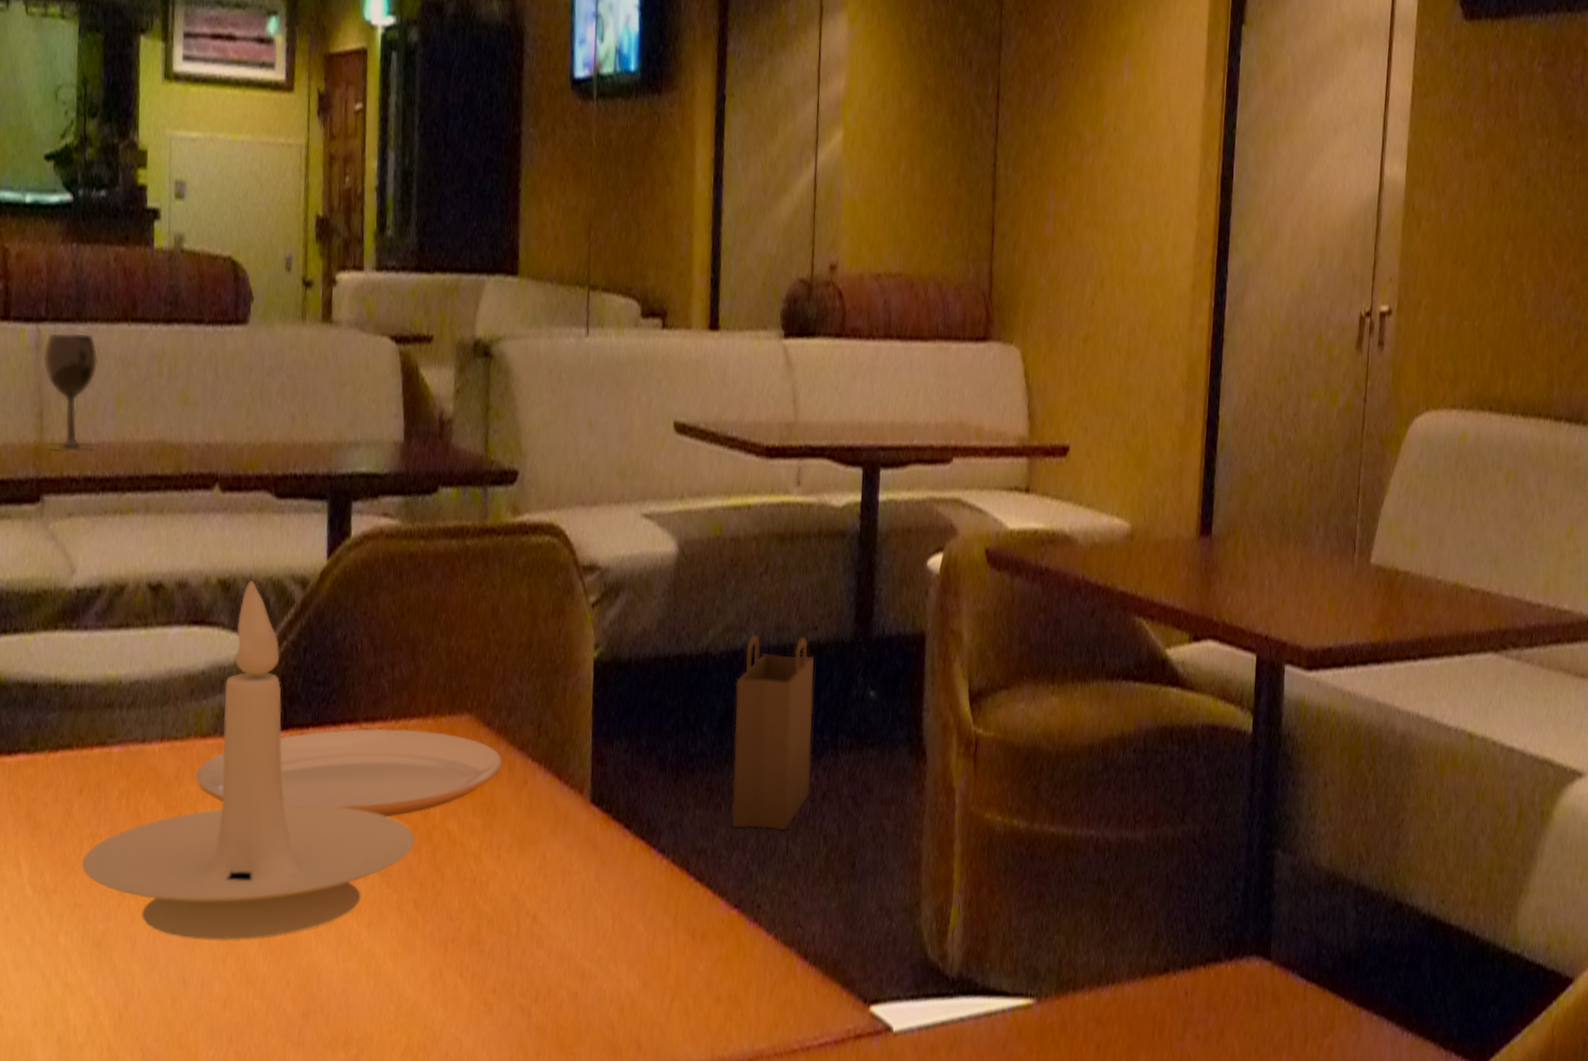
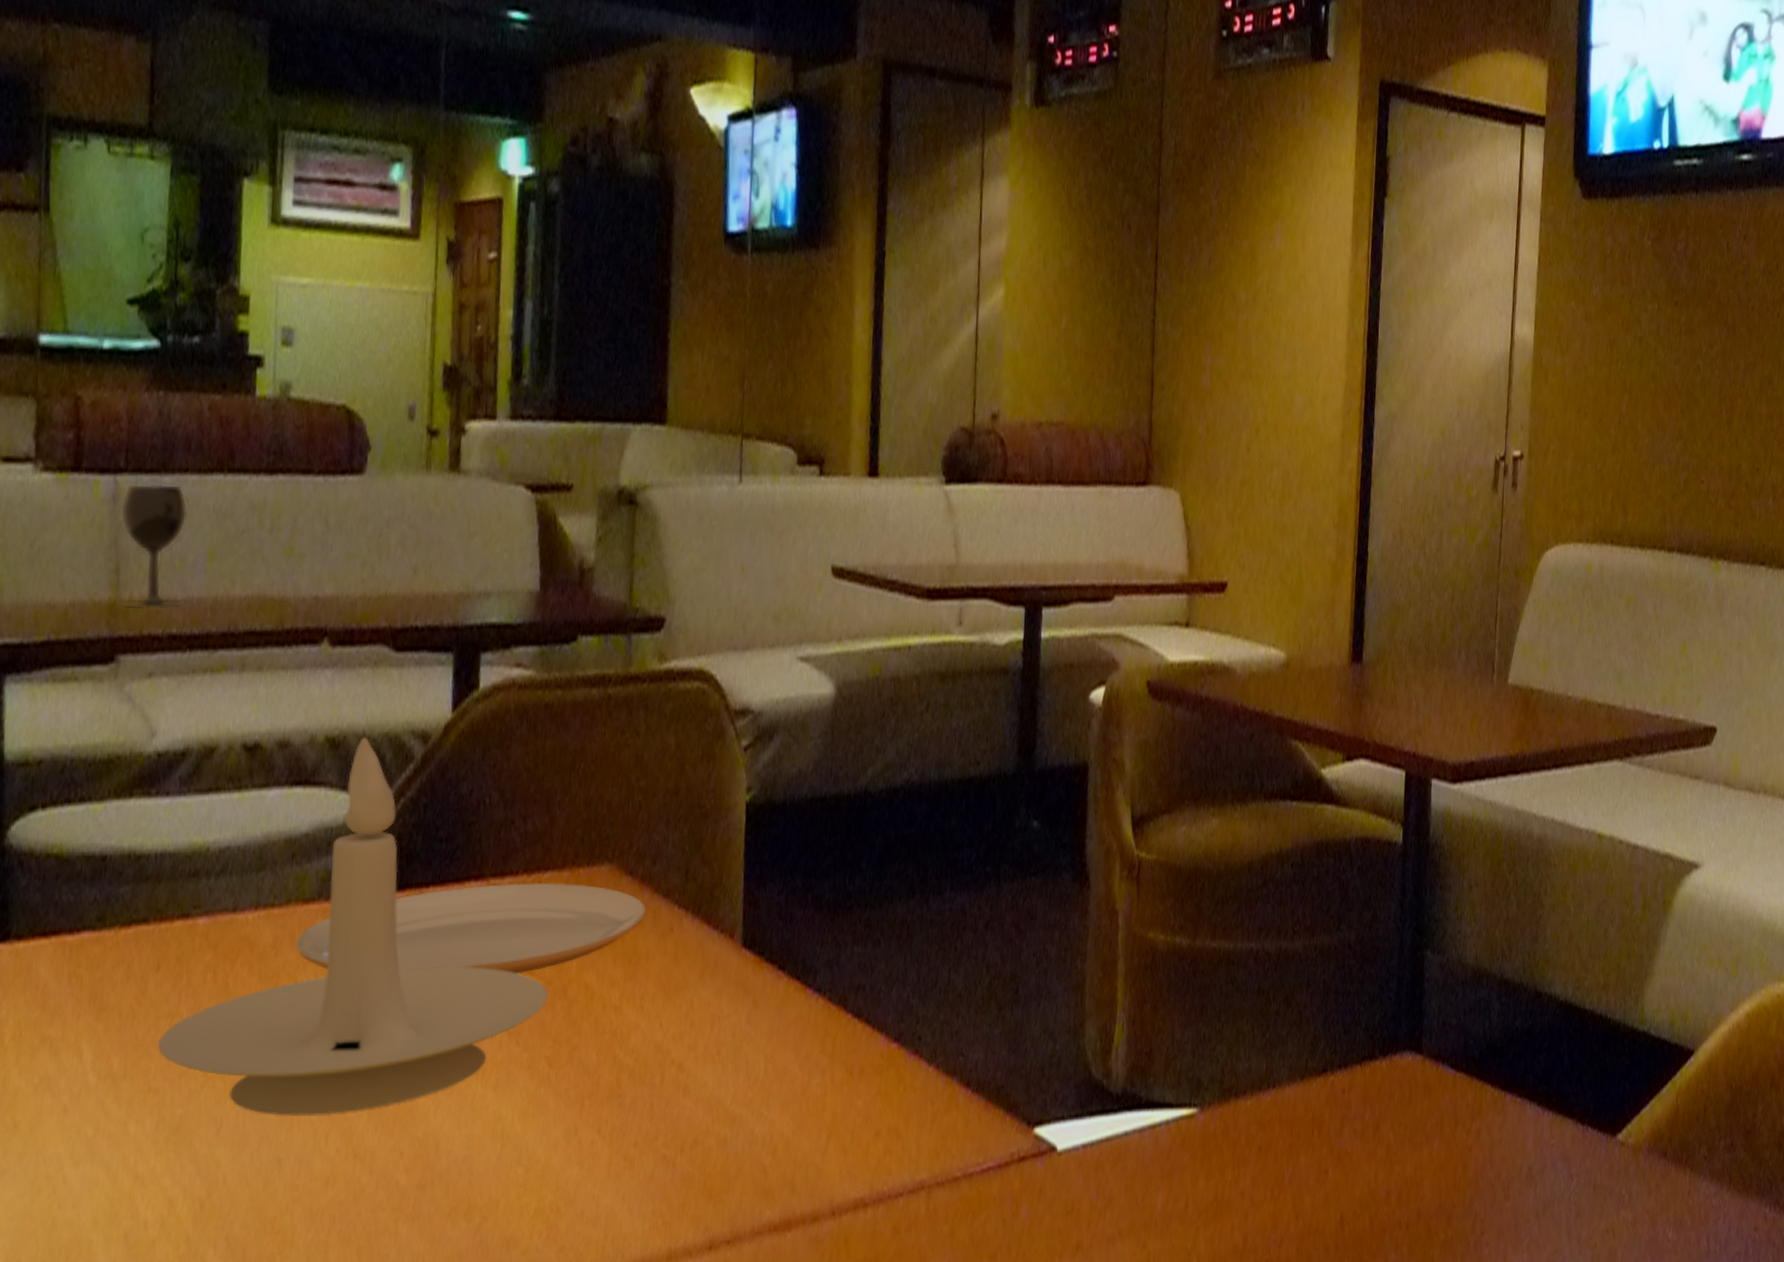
shopping bag: present [731,634,814,831] -> none [891,771,976,963]

